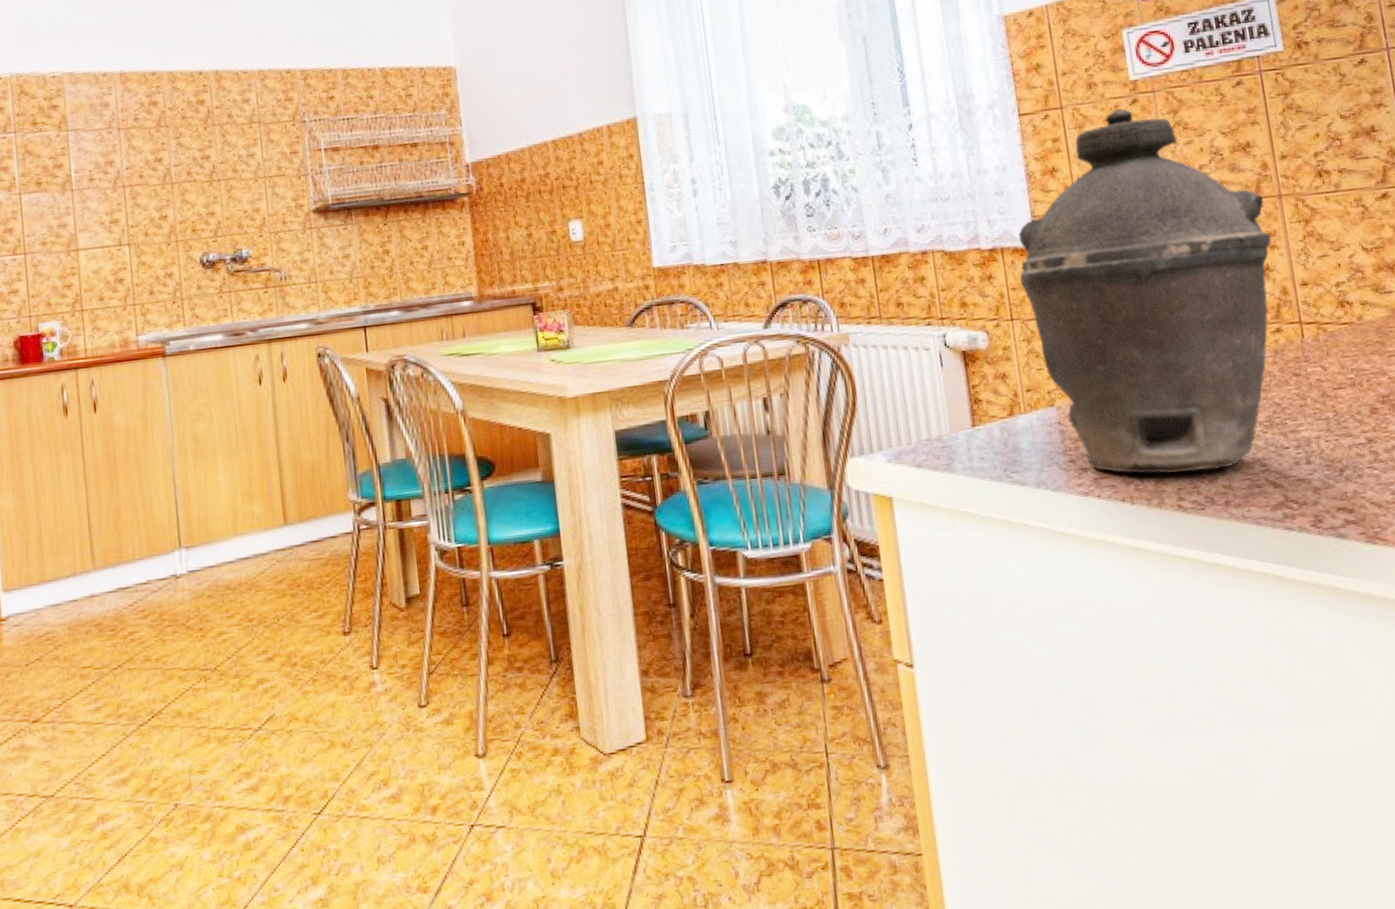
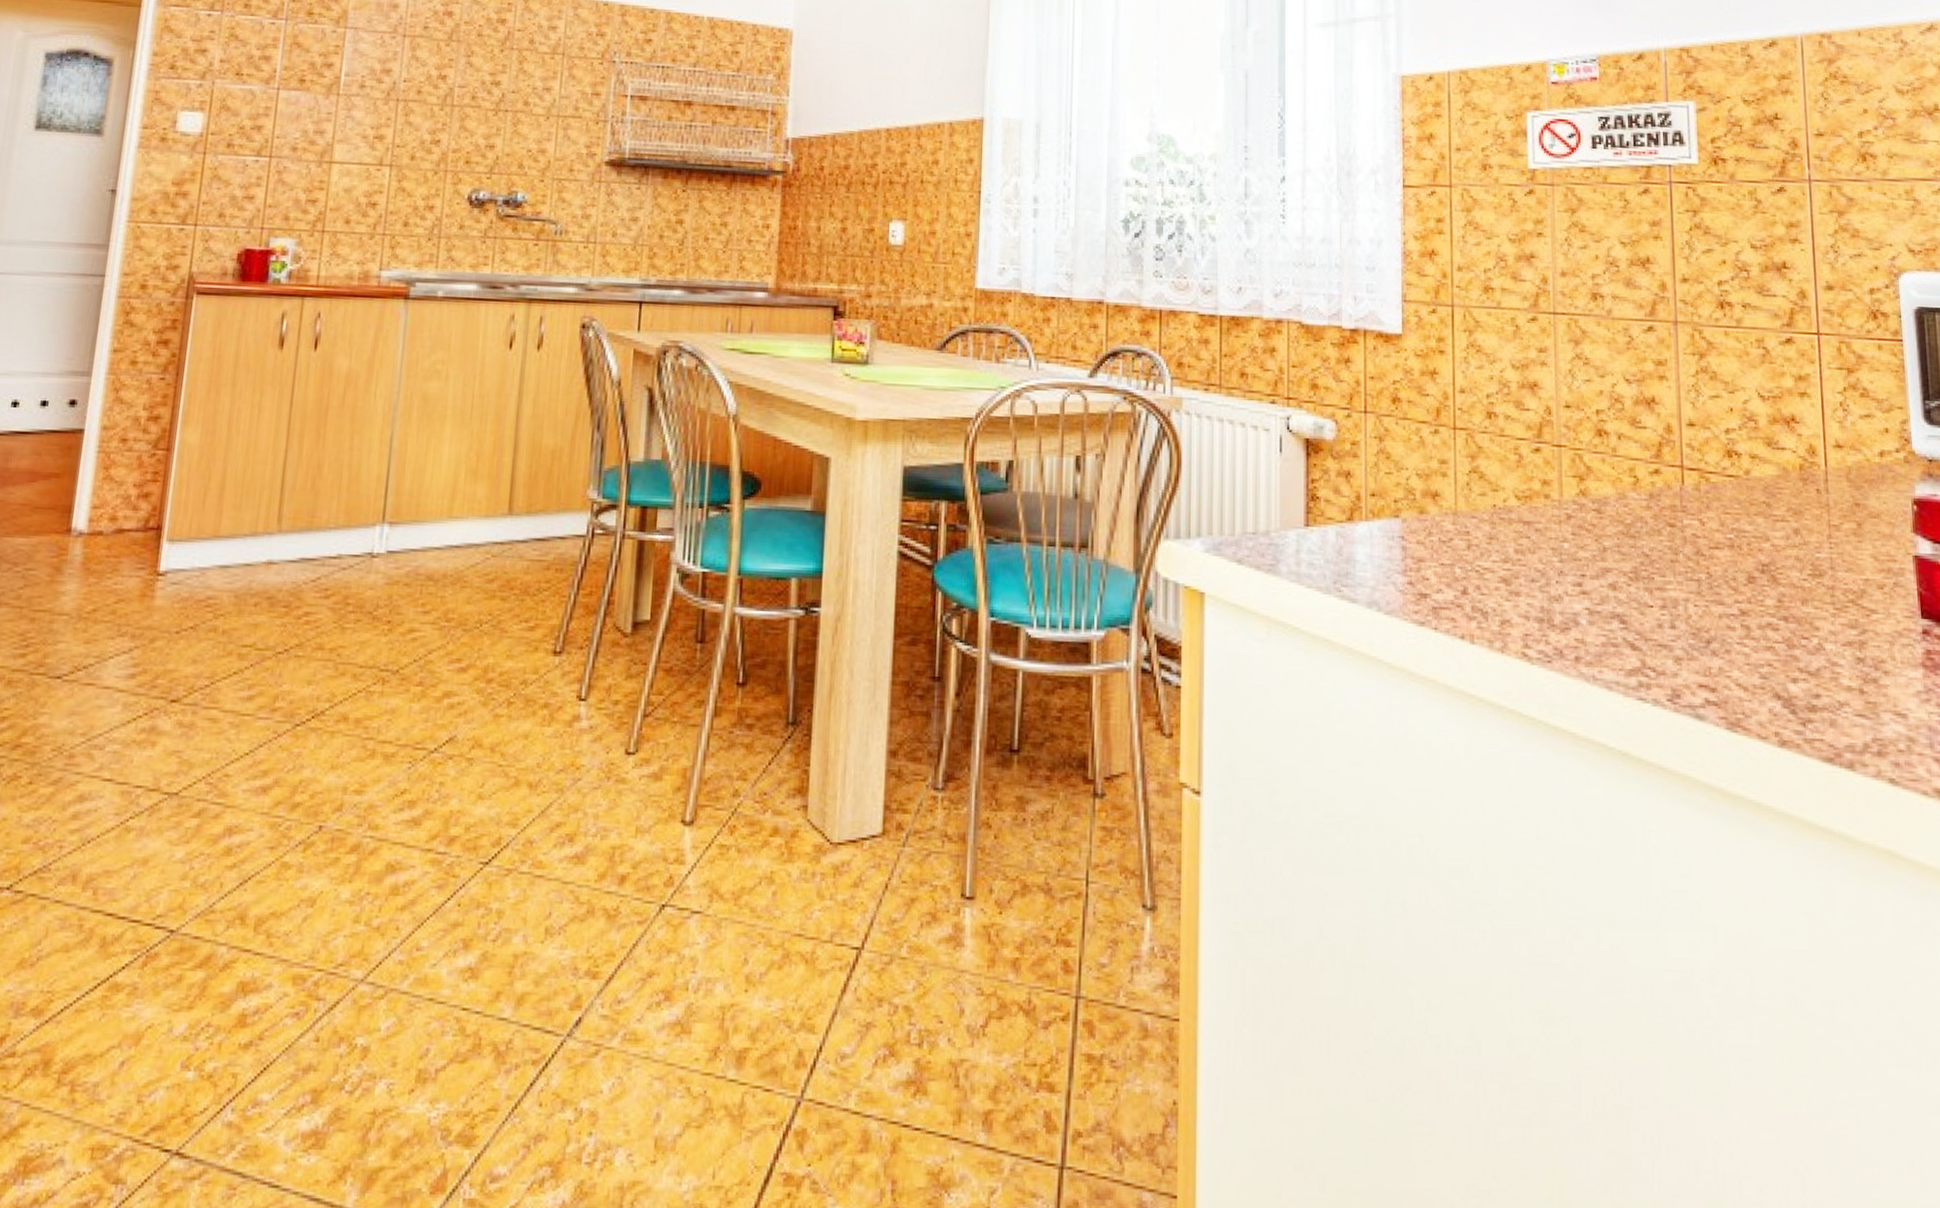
kettle: present [1019,108,1272,474] -> none [1380,197,1661,618]

